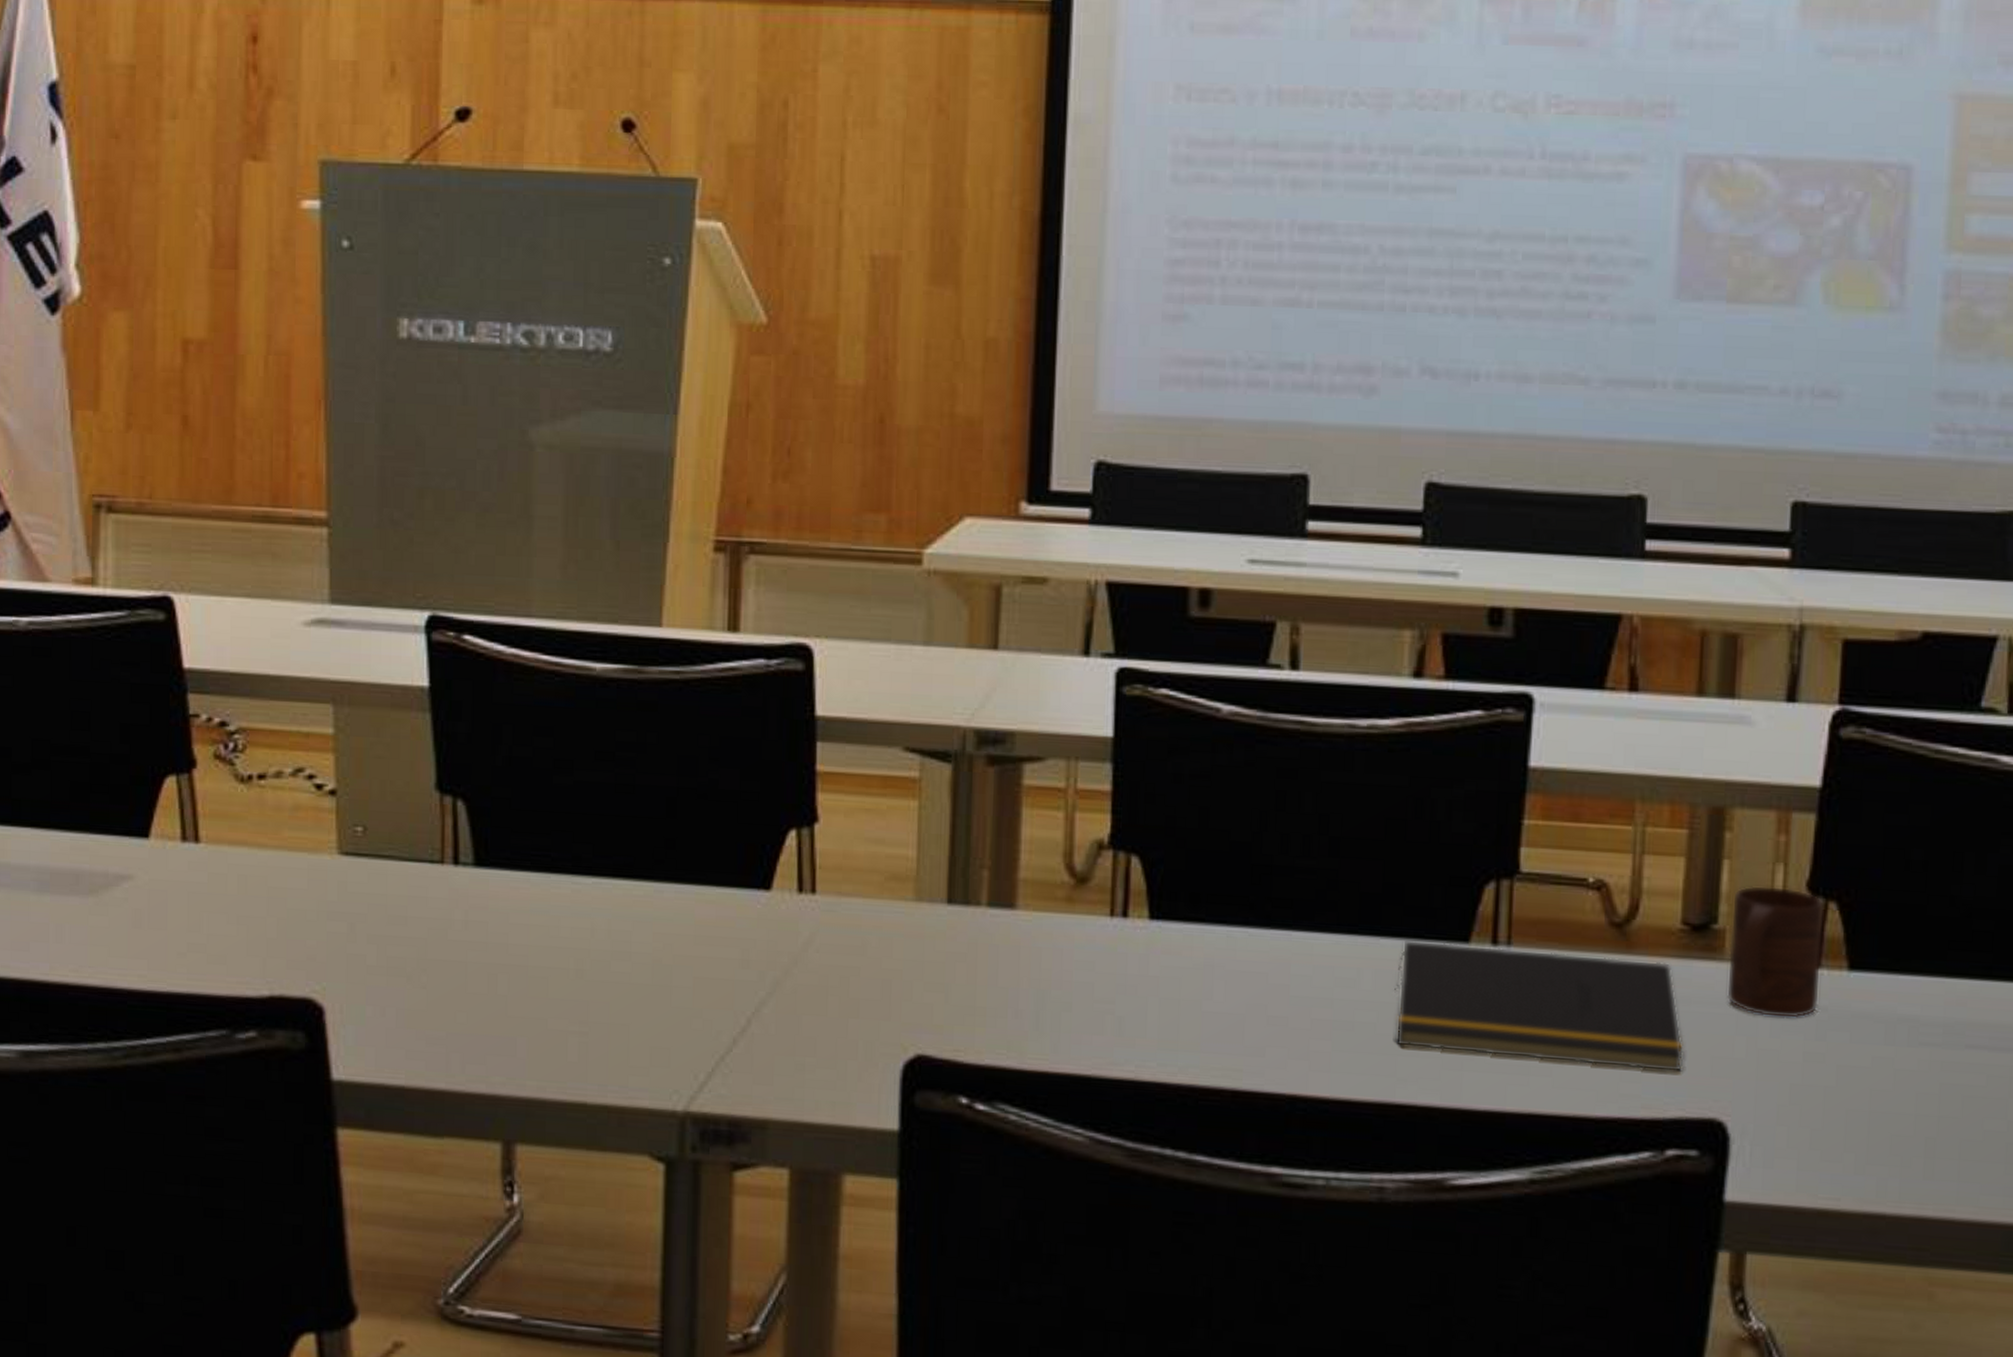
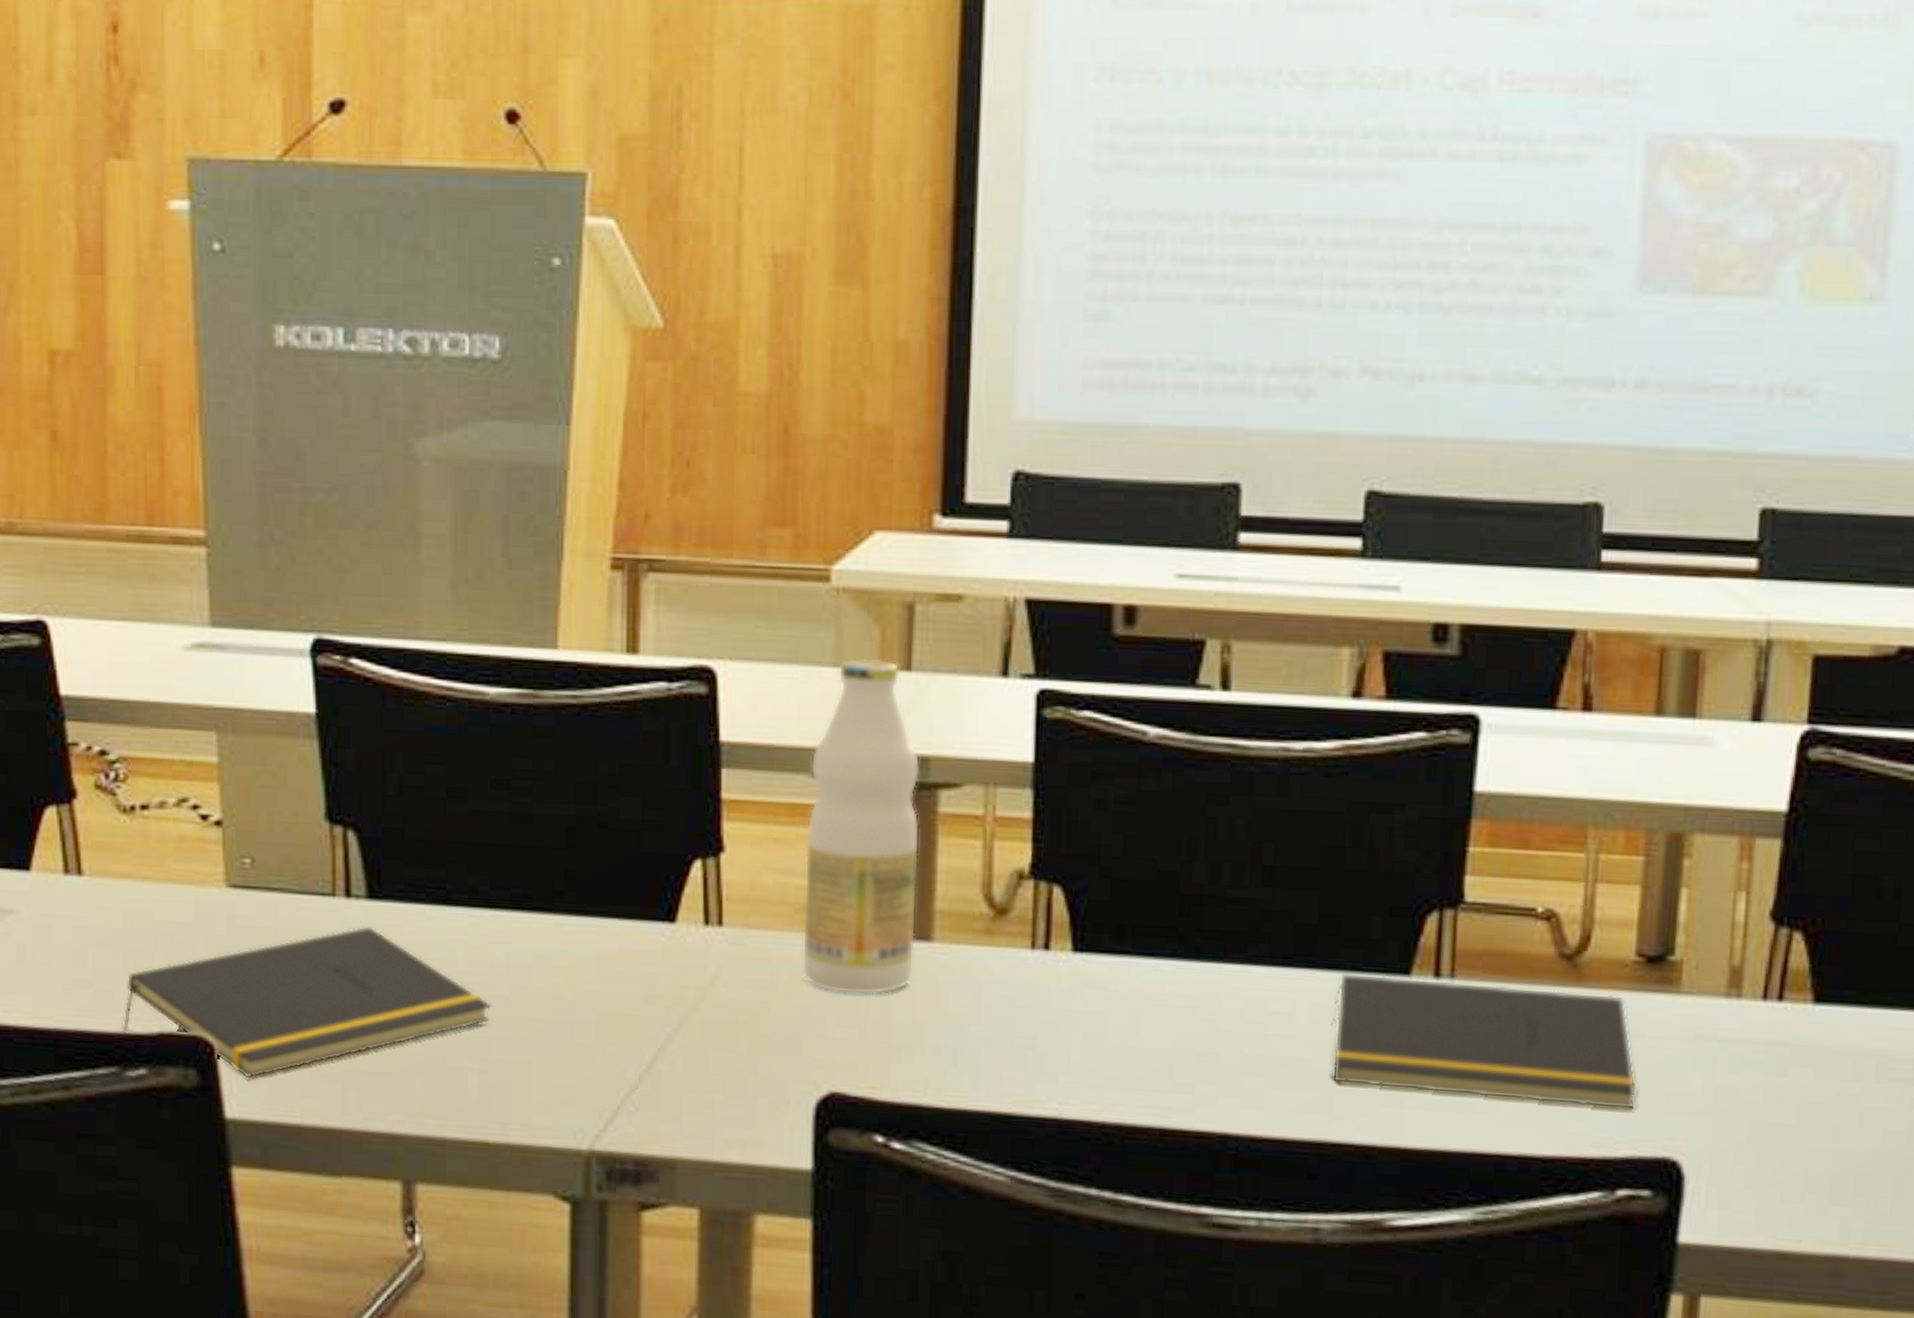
notepad: none [233,892,592,1041] -> present [122,925,492,1079]
bottle: none [891,637,1006,961] -> present [801,658,920,995]
cup: present [1726,885,1825,1019] -> none [1682,914,1789,1054]

